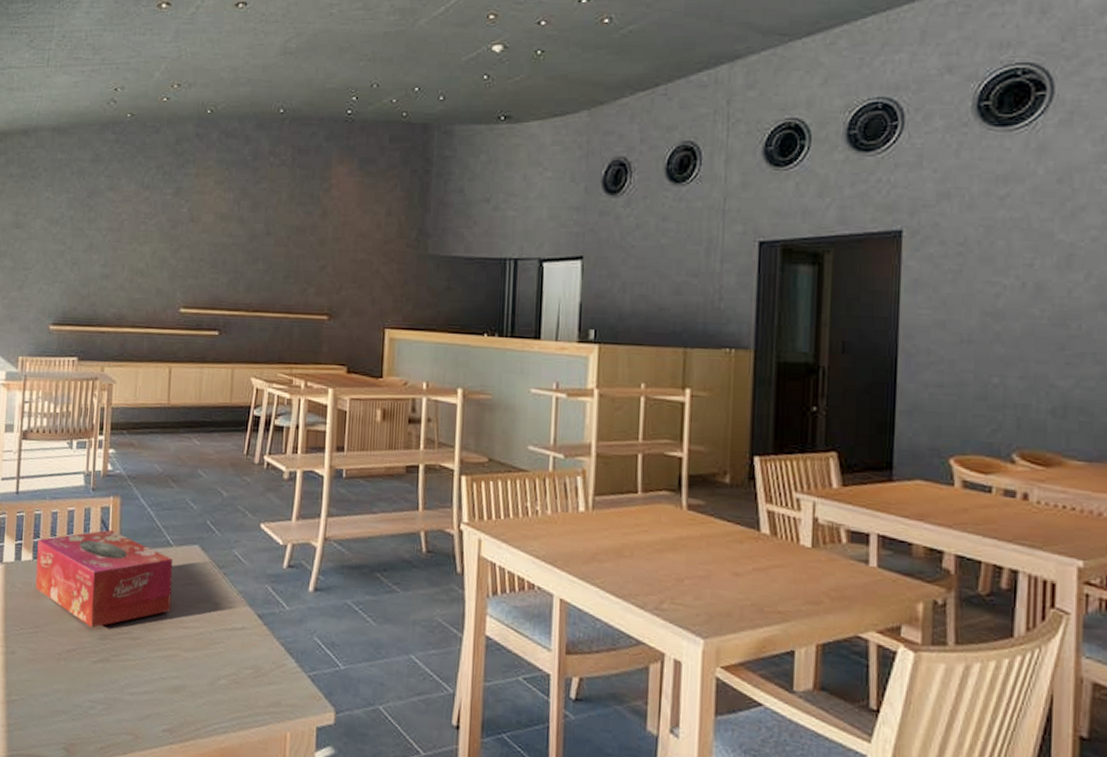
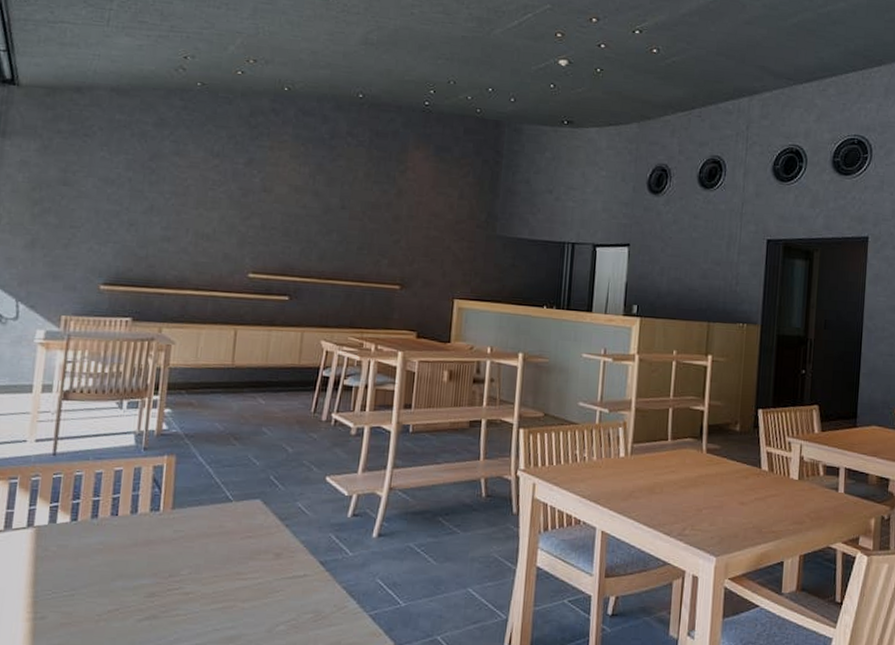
tissue box: present [35,529,173,628] -> none [72,488,233,586]

